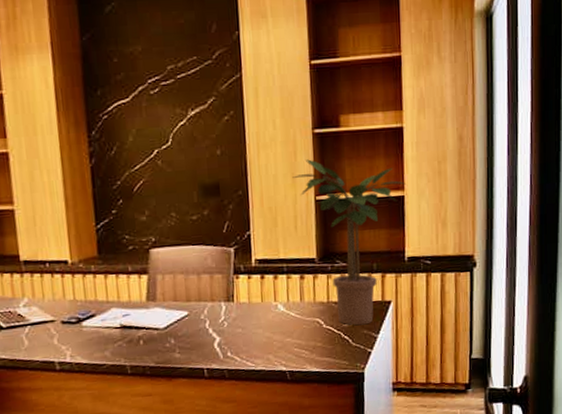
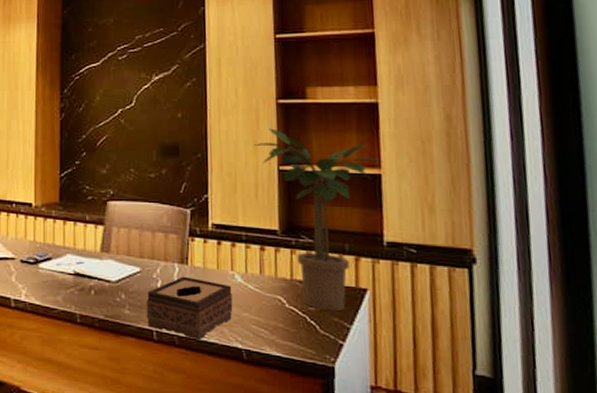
tissue box: none [196,313,277,371] -> present [146,276,233,341]

